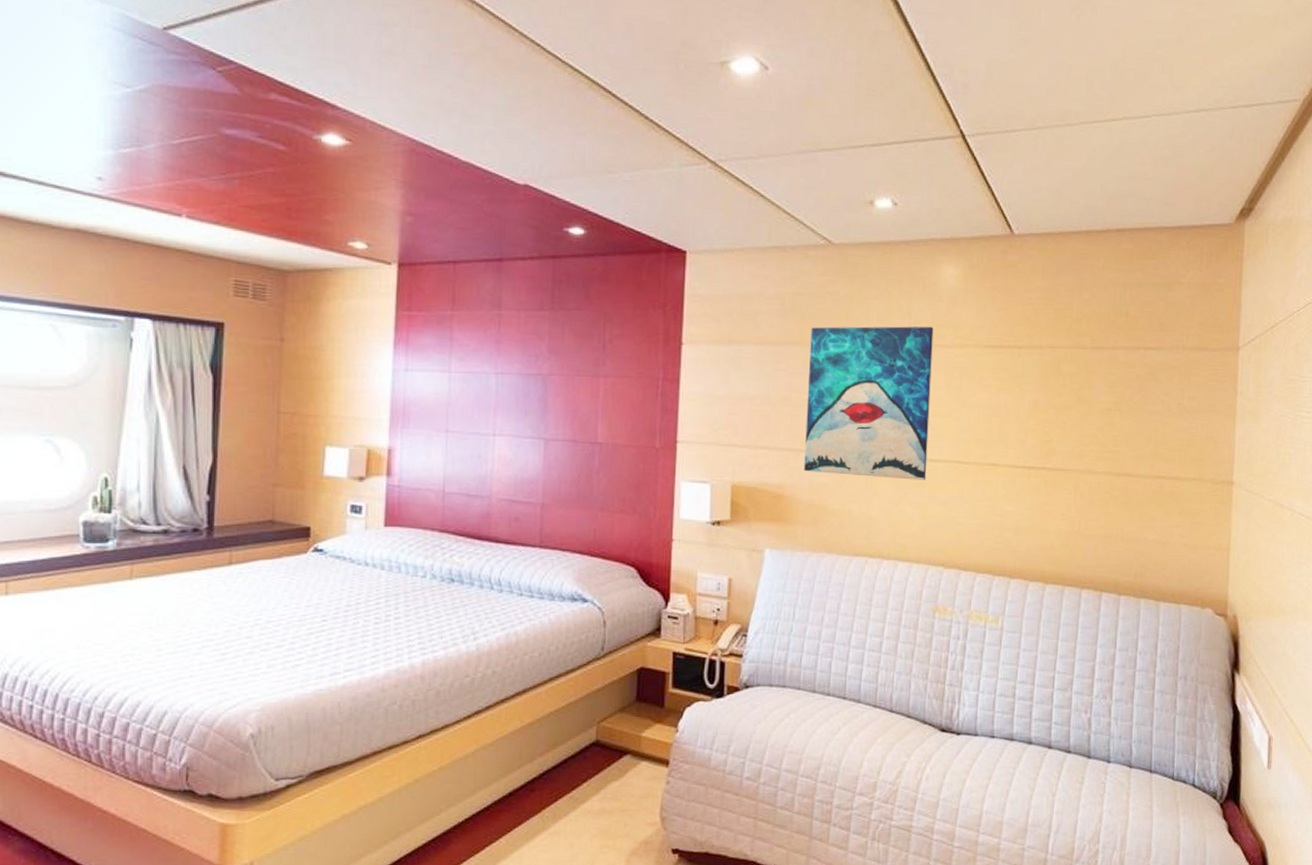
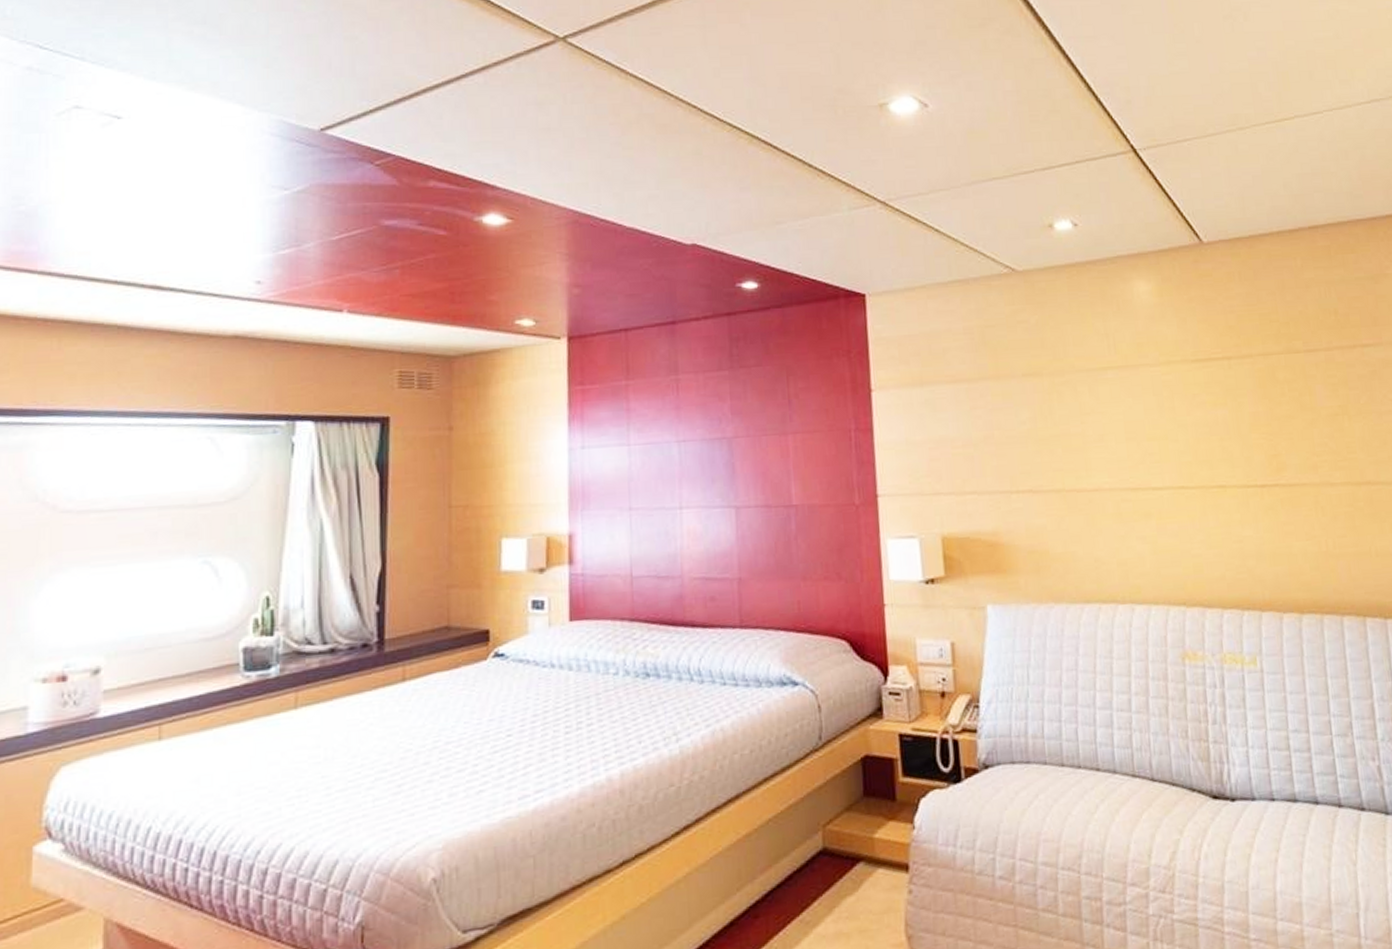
wall art: present [804,326,934,480] -> none [1005,345,1152,515]

